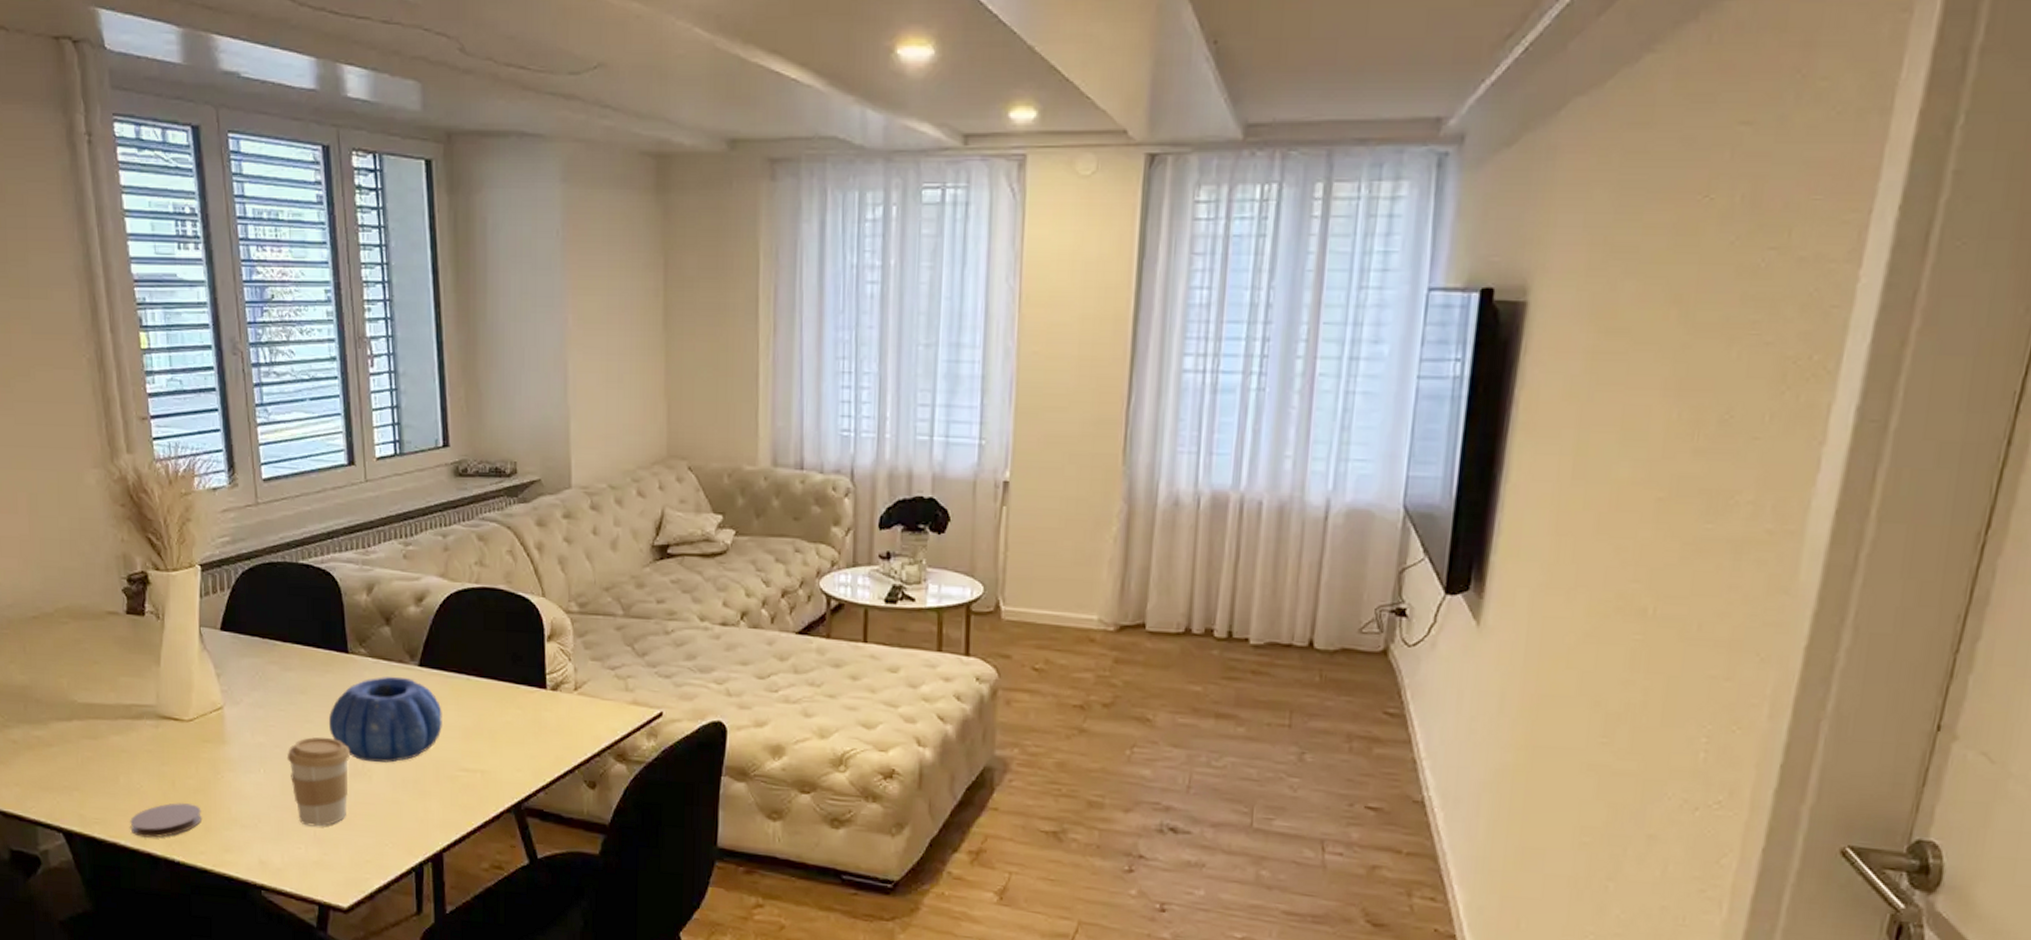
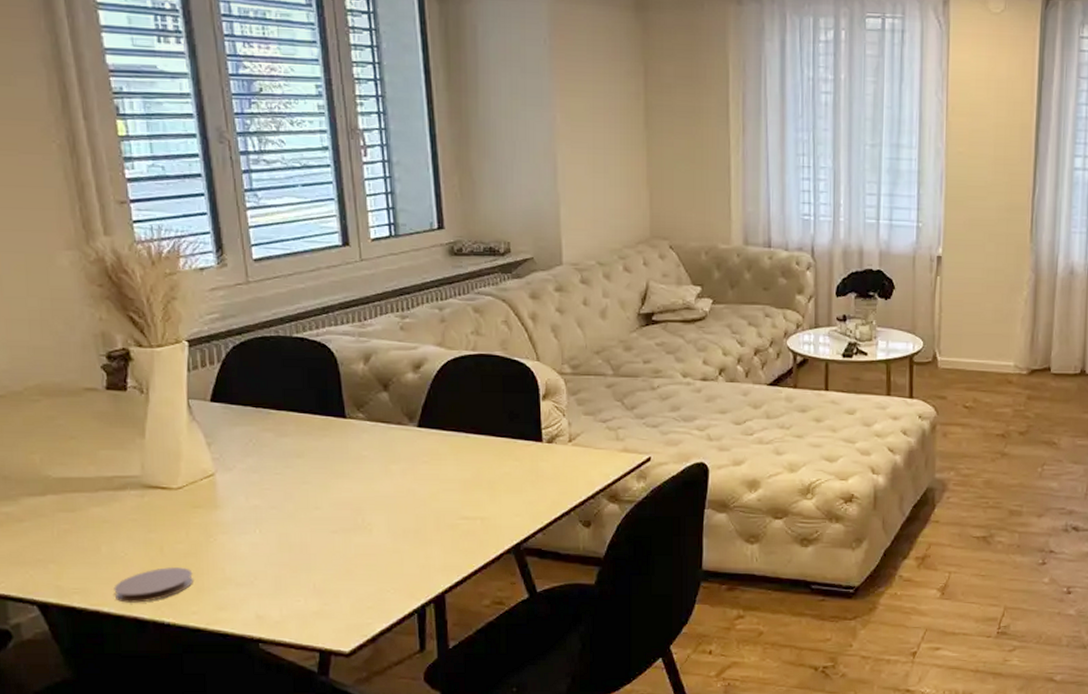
coffee cup: present [286,736,351,827] -> none [283,496,350,580]
decorative bowl: present [328,676,442,763] -> none [326,437,442,516]

